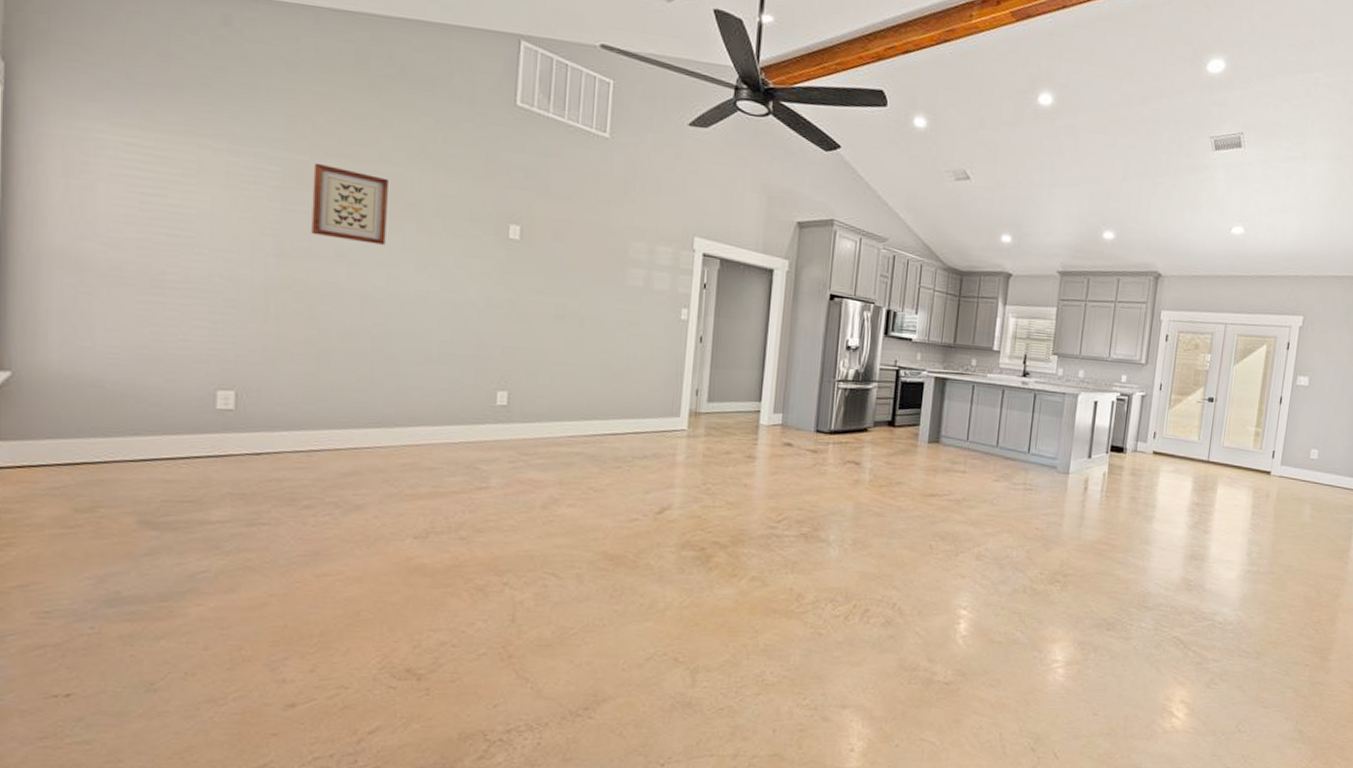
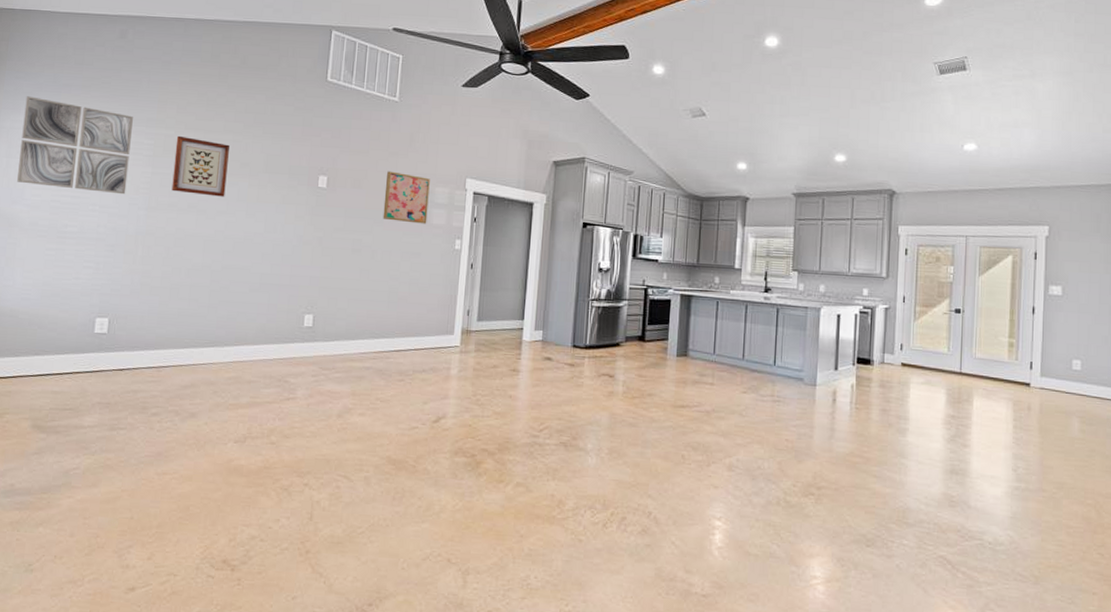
wall art: none [84,95,250,236] -> present [17,96,133,195]
wall art: none [592,223,650,289] -> present [383,171,430,224]

